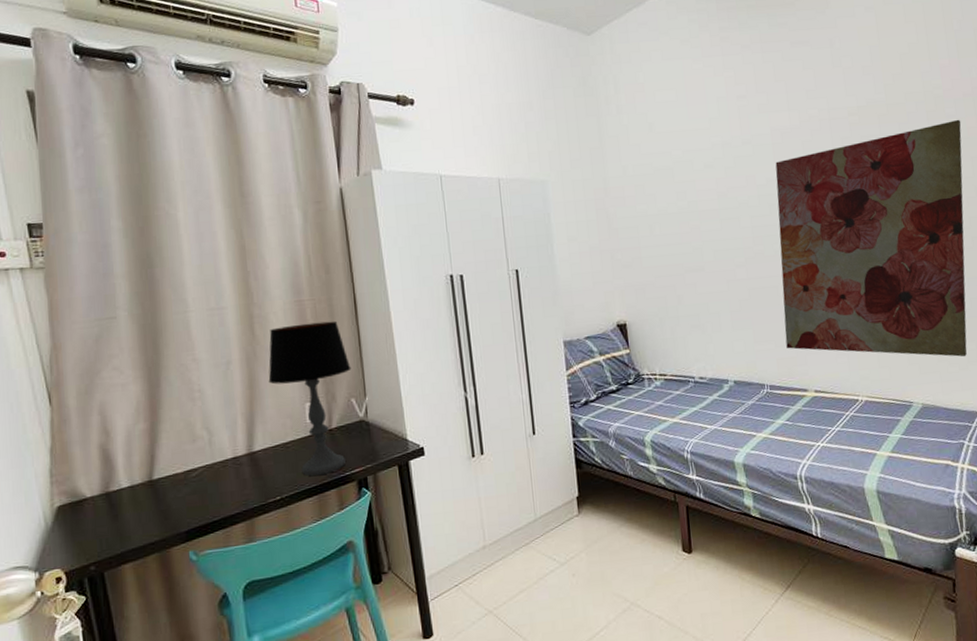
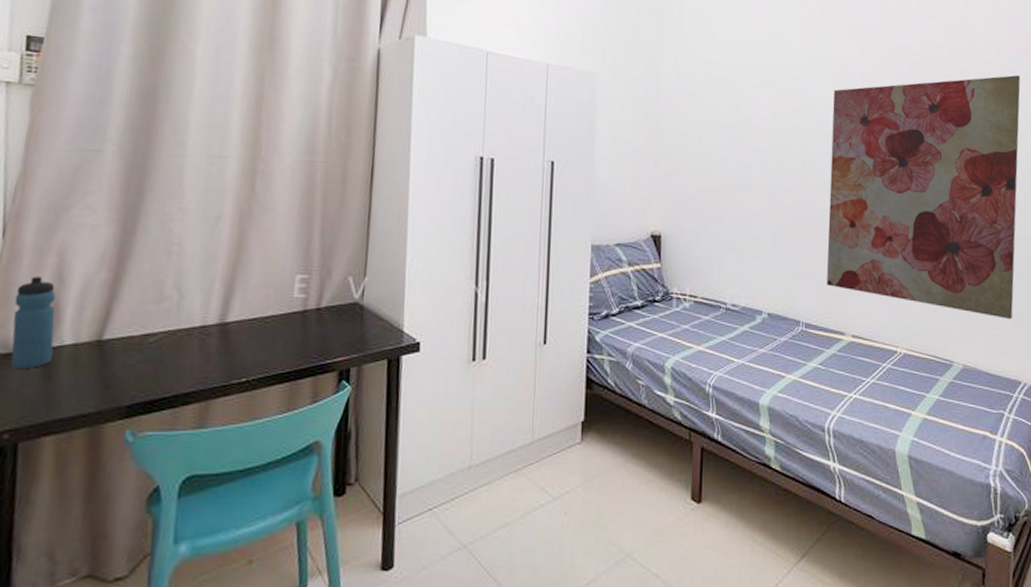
water bottle: none [72,433,114,513] -> present [10,276,56,370]
table lamp: present [268,321,352,477] -> none [259,186,355,360]

